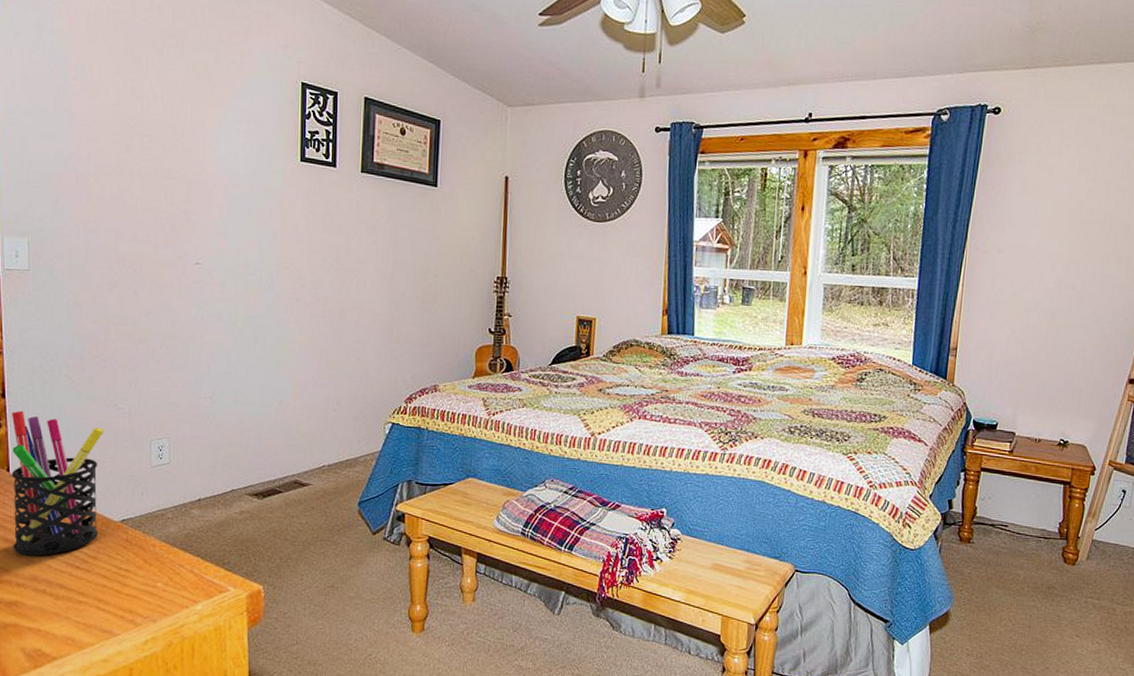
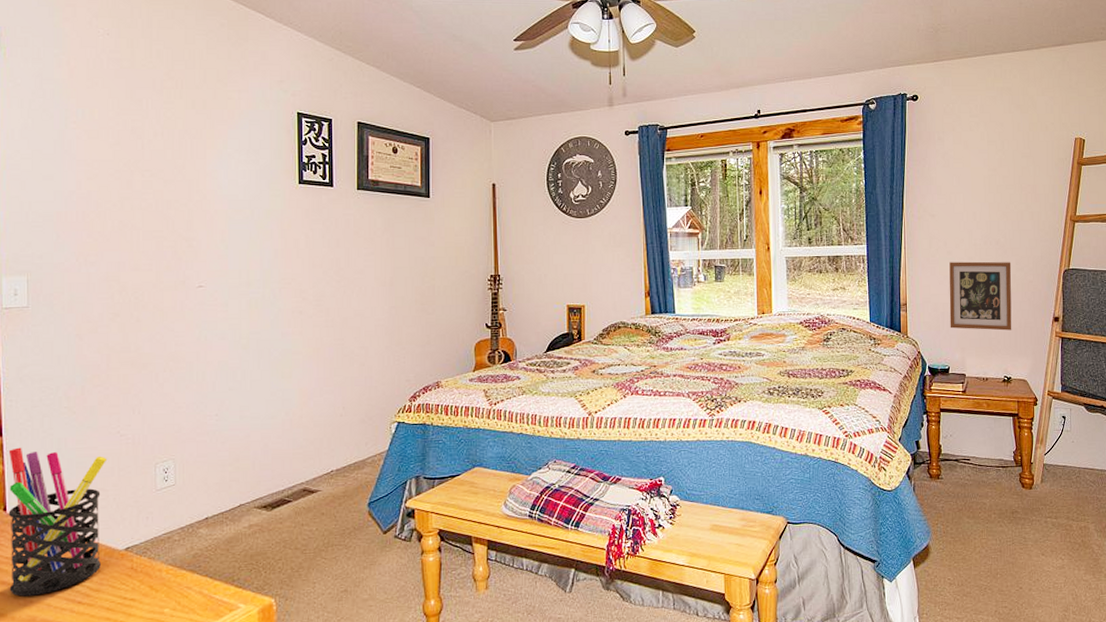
picture frame: none [1004,305,1087,389] -> present [949,261,1012,331]

